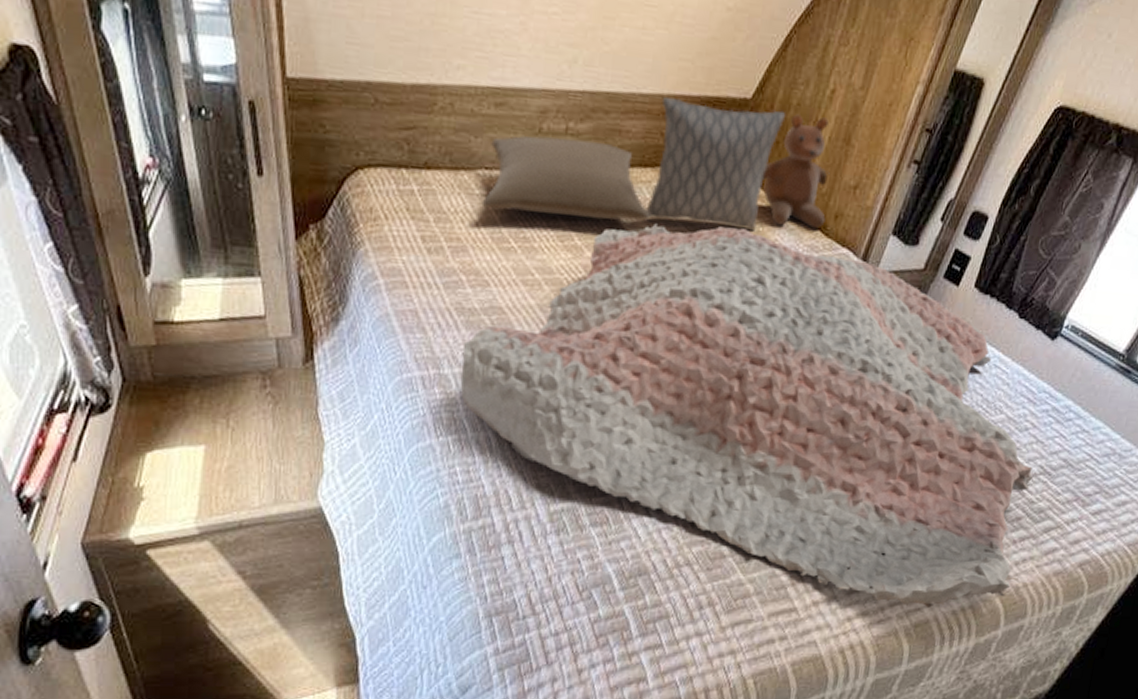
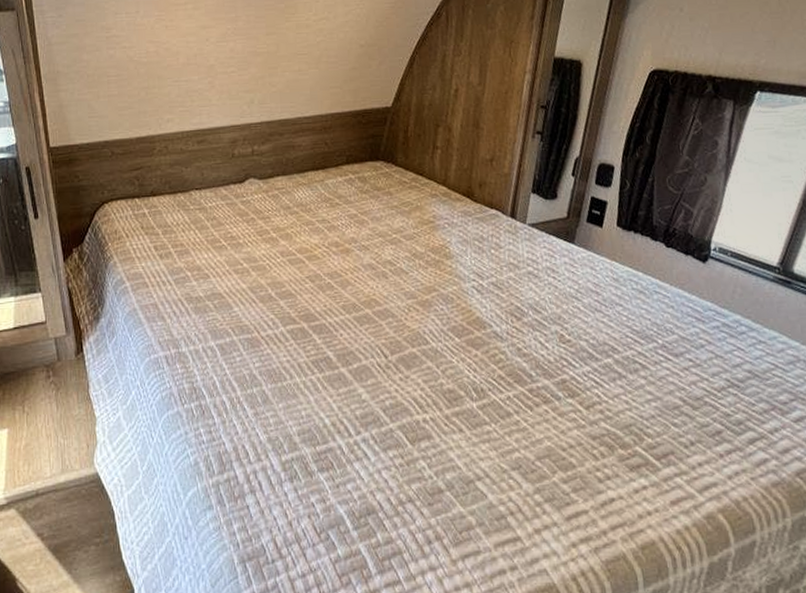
blanket: present [460,223,1034,607] -> none [194,206,739,528]
pillow: present [481,136,650,222] -> none [196,157,327,219]
pillow: present [646,97,786,231] -> none [321,111,422,209]
teddy bear: present [761,114,830,228] -> none [411,111,472,198]

